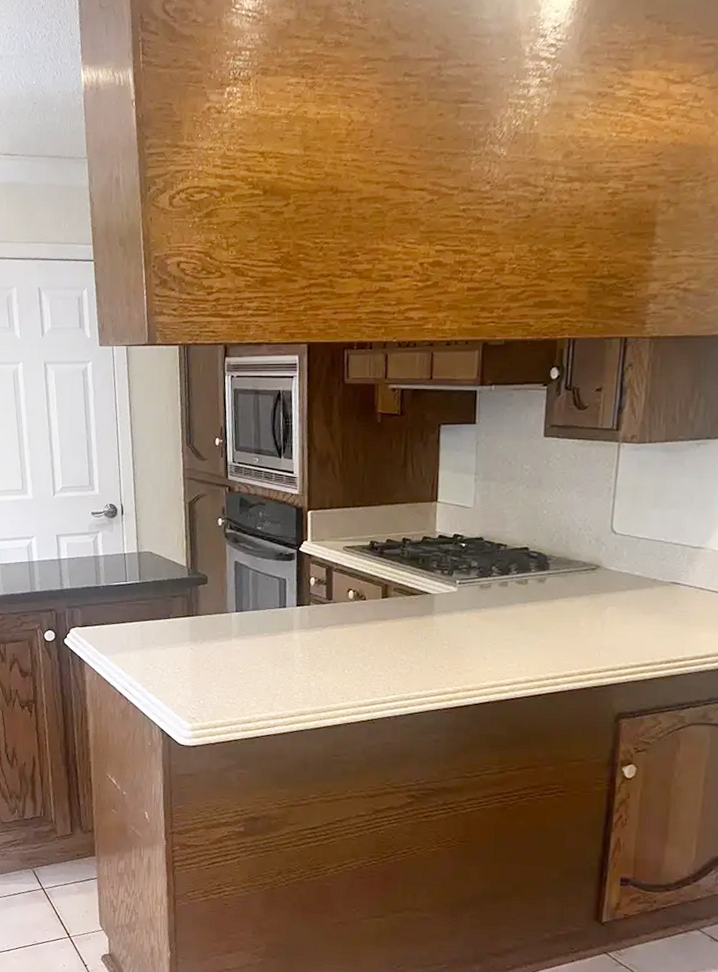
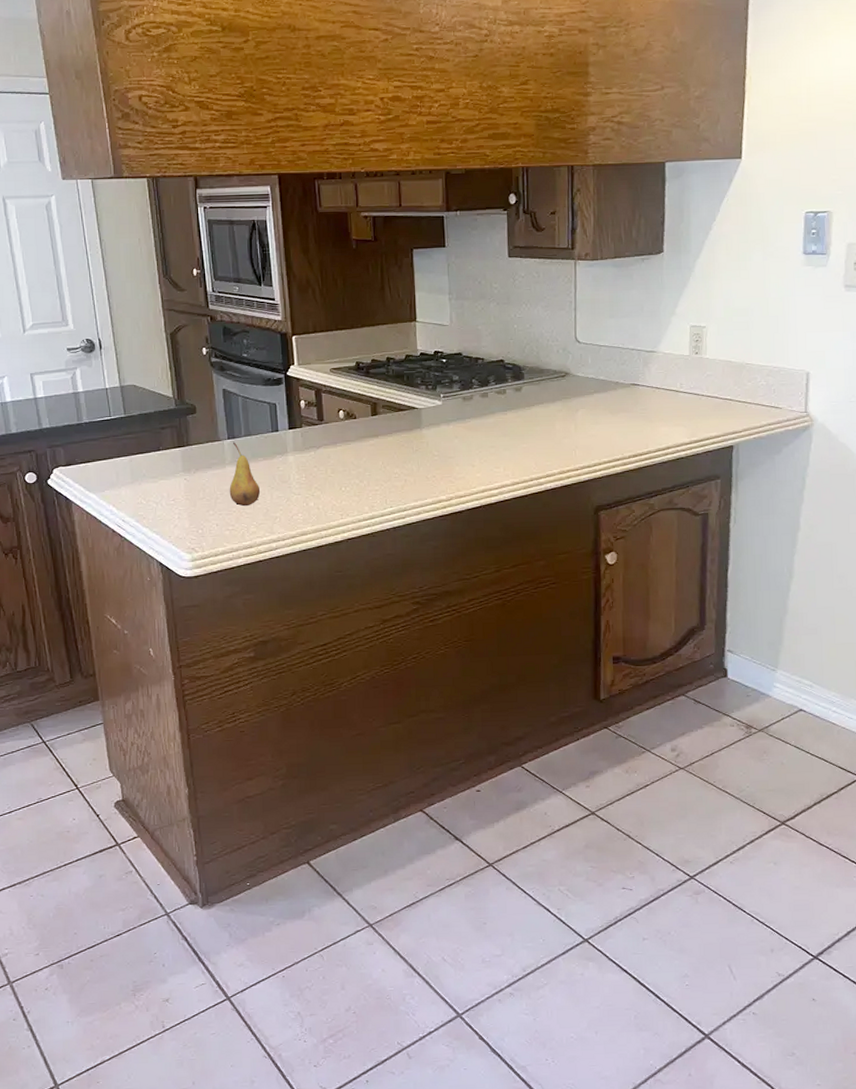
fruit: none [233,615,263,681] -> present [229,442,260,507]

